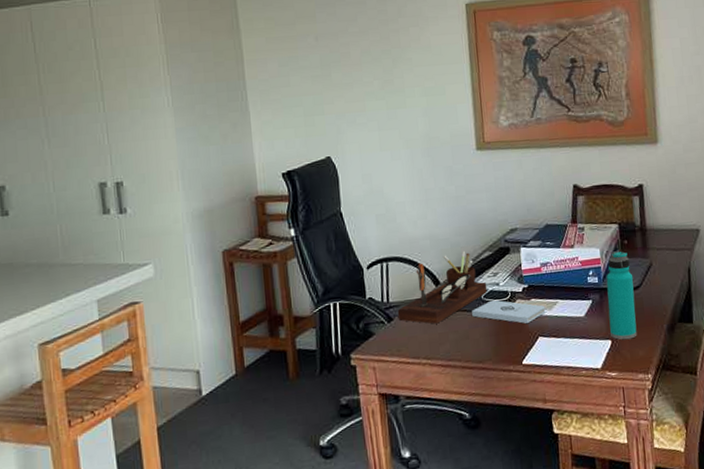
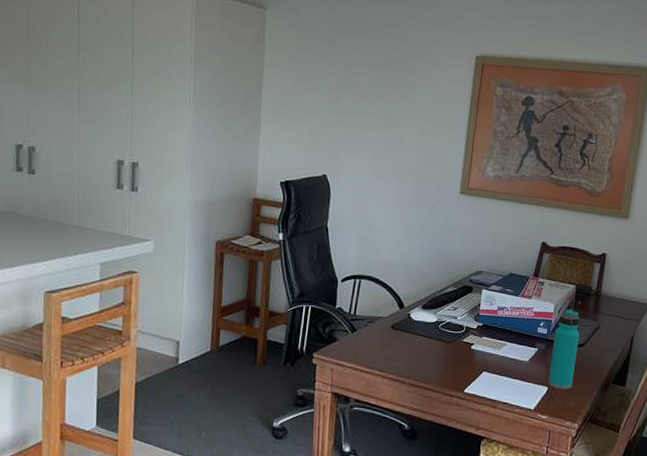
desk organizer: present [397,250,488,324] -> none [361,282,446,342]
notepad: present [472,300,546,324] -> none [427,331,495,357]

